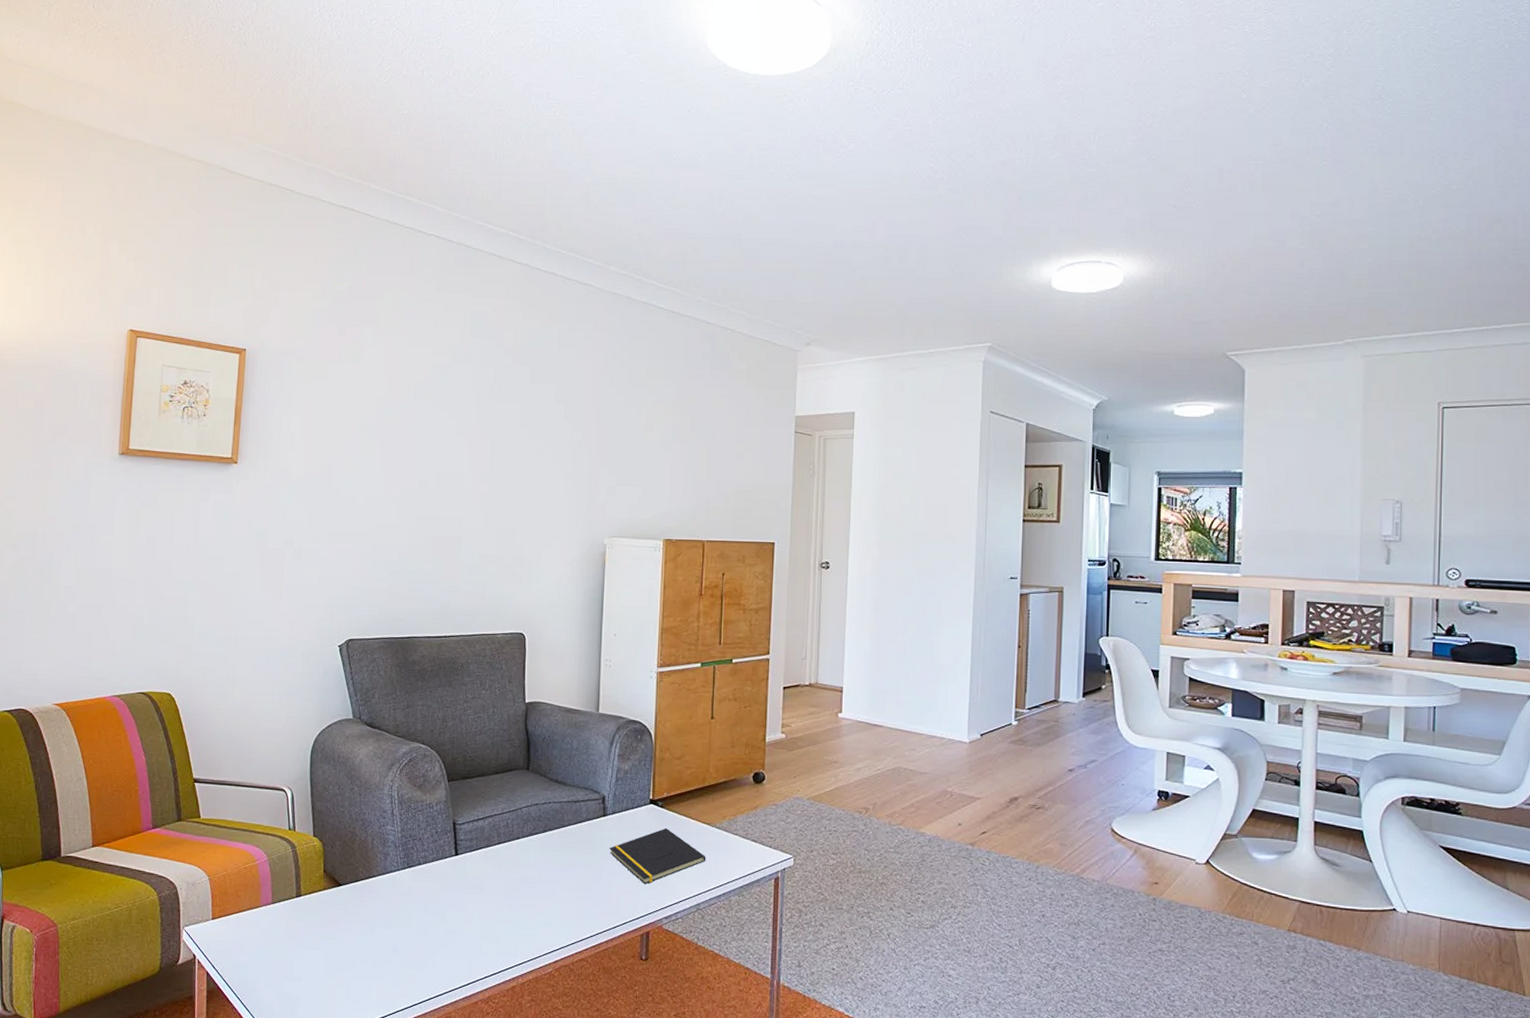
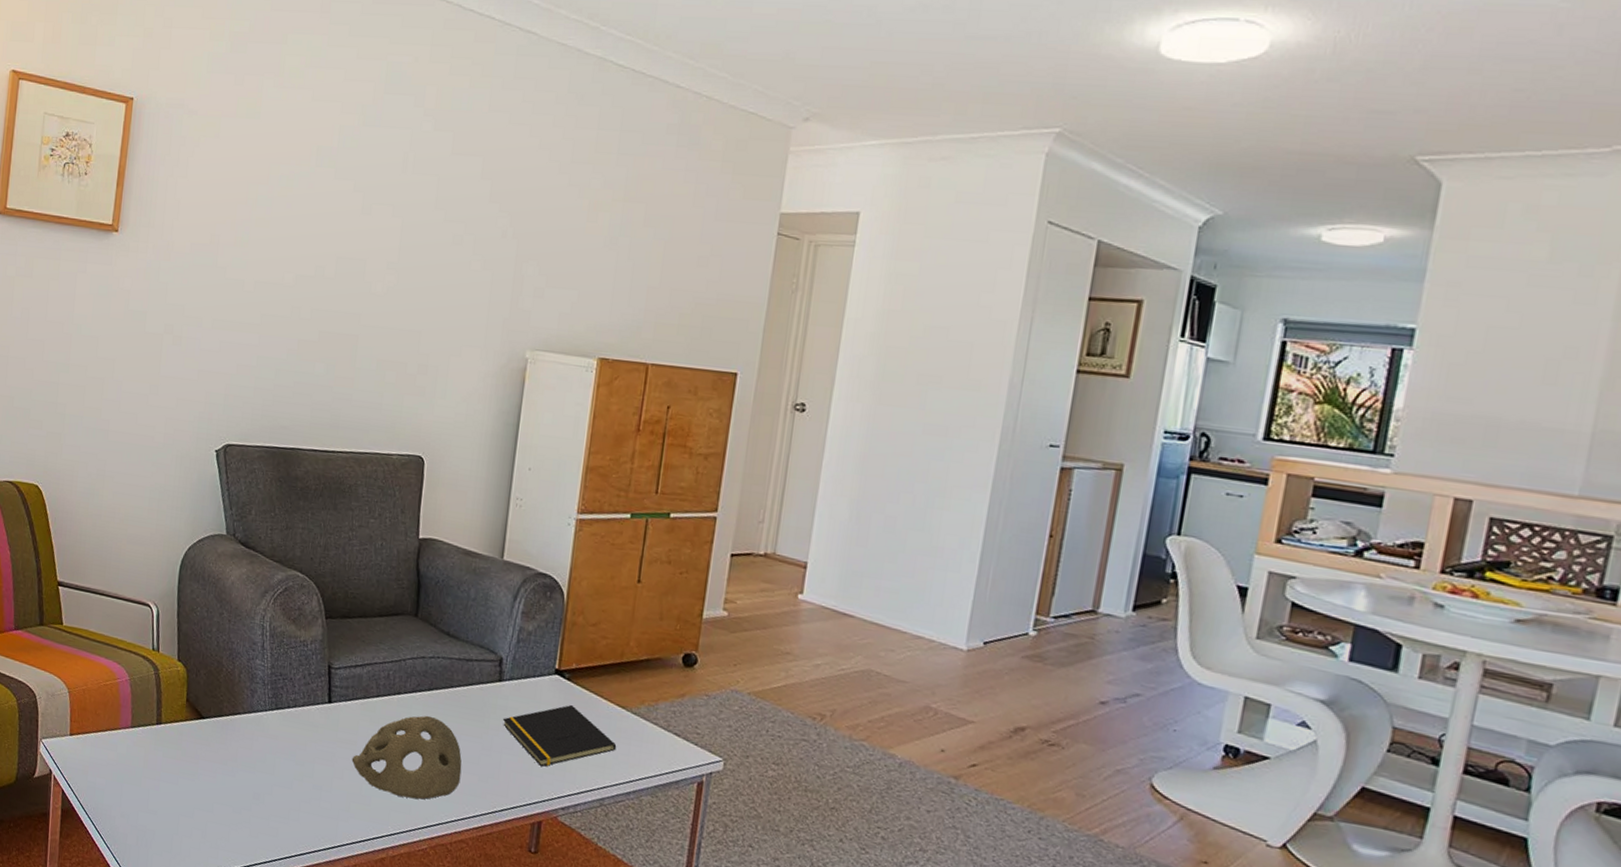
decorative bowl: none [480,854,578,929] -> present [351,715,462,800]

